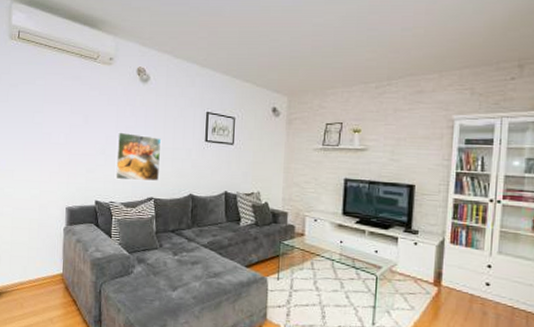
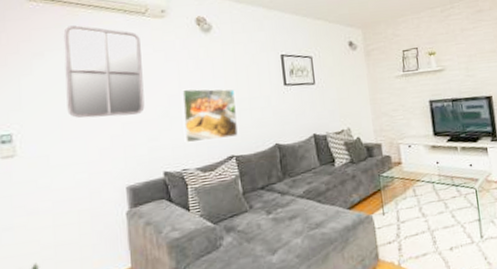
home mirror: none [30,64,90,148] -> present [63,25,145,118]

